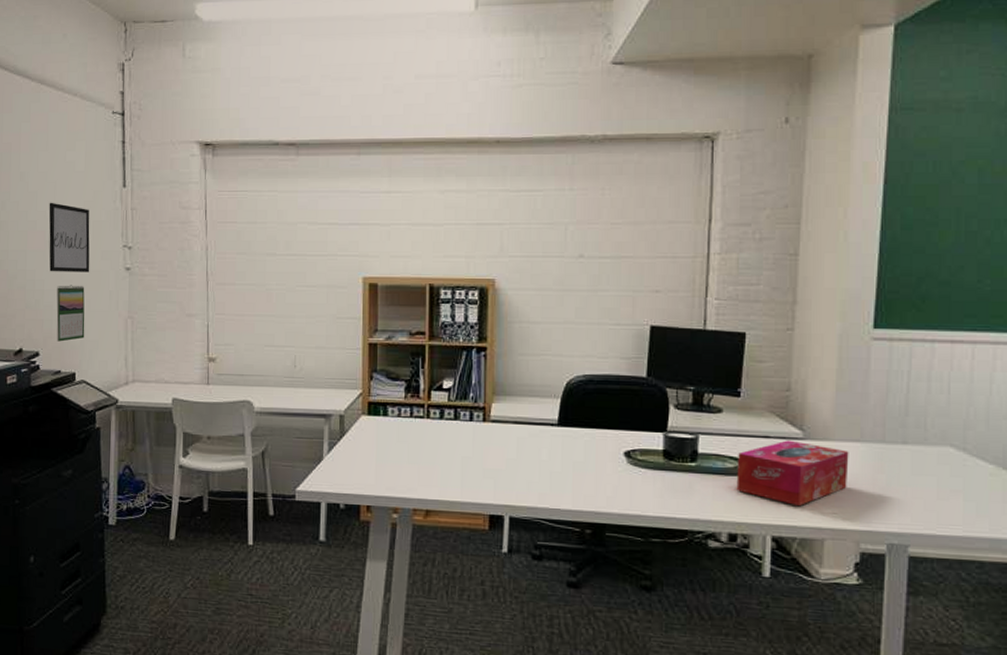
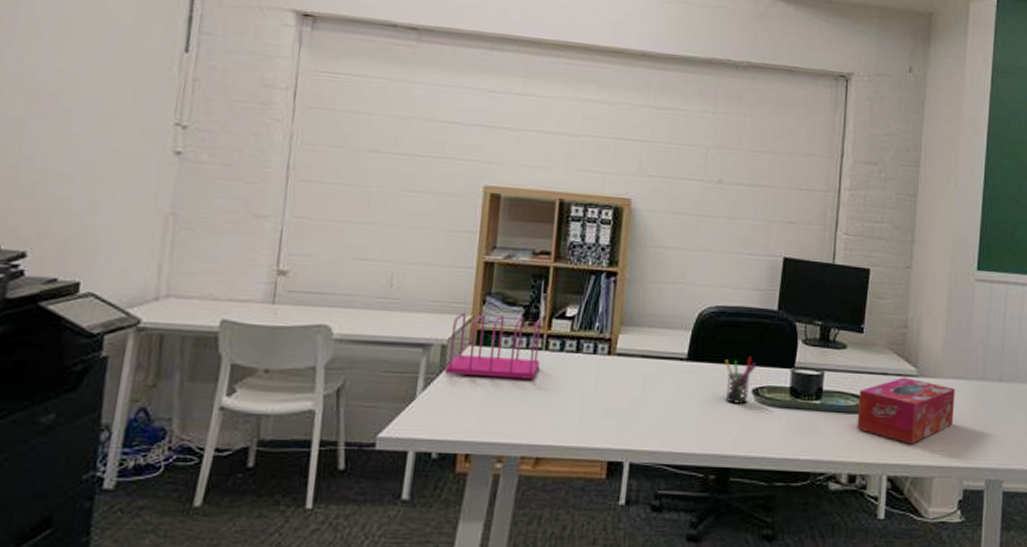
wall art: present [49,202,90,273] -> none [59,59,132,153]
calendar: present [56,285,85,342] -> none [57,167,111,241]
file sorter: none [344,388,423,444] -> present [445,313,542,379]
pen holder: none [594,421,628,466] -> present [724,356,757,404]

